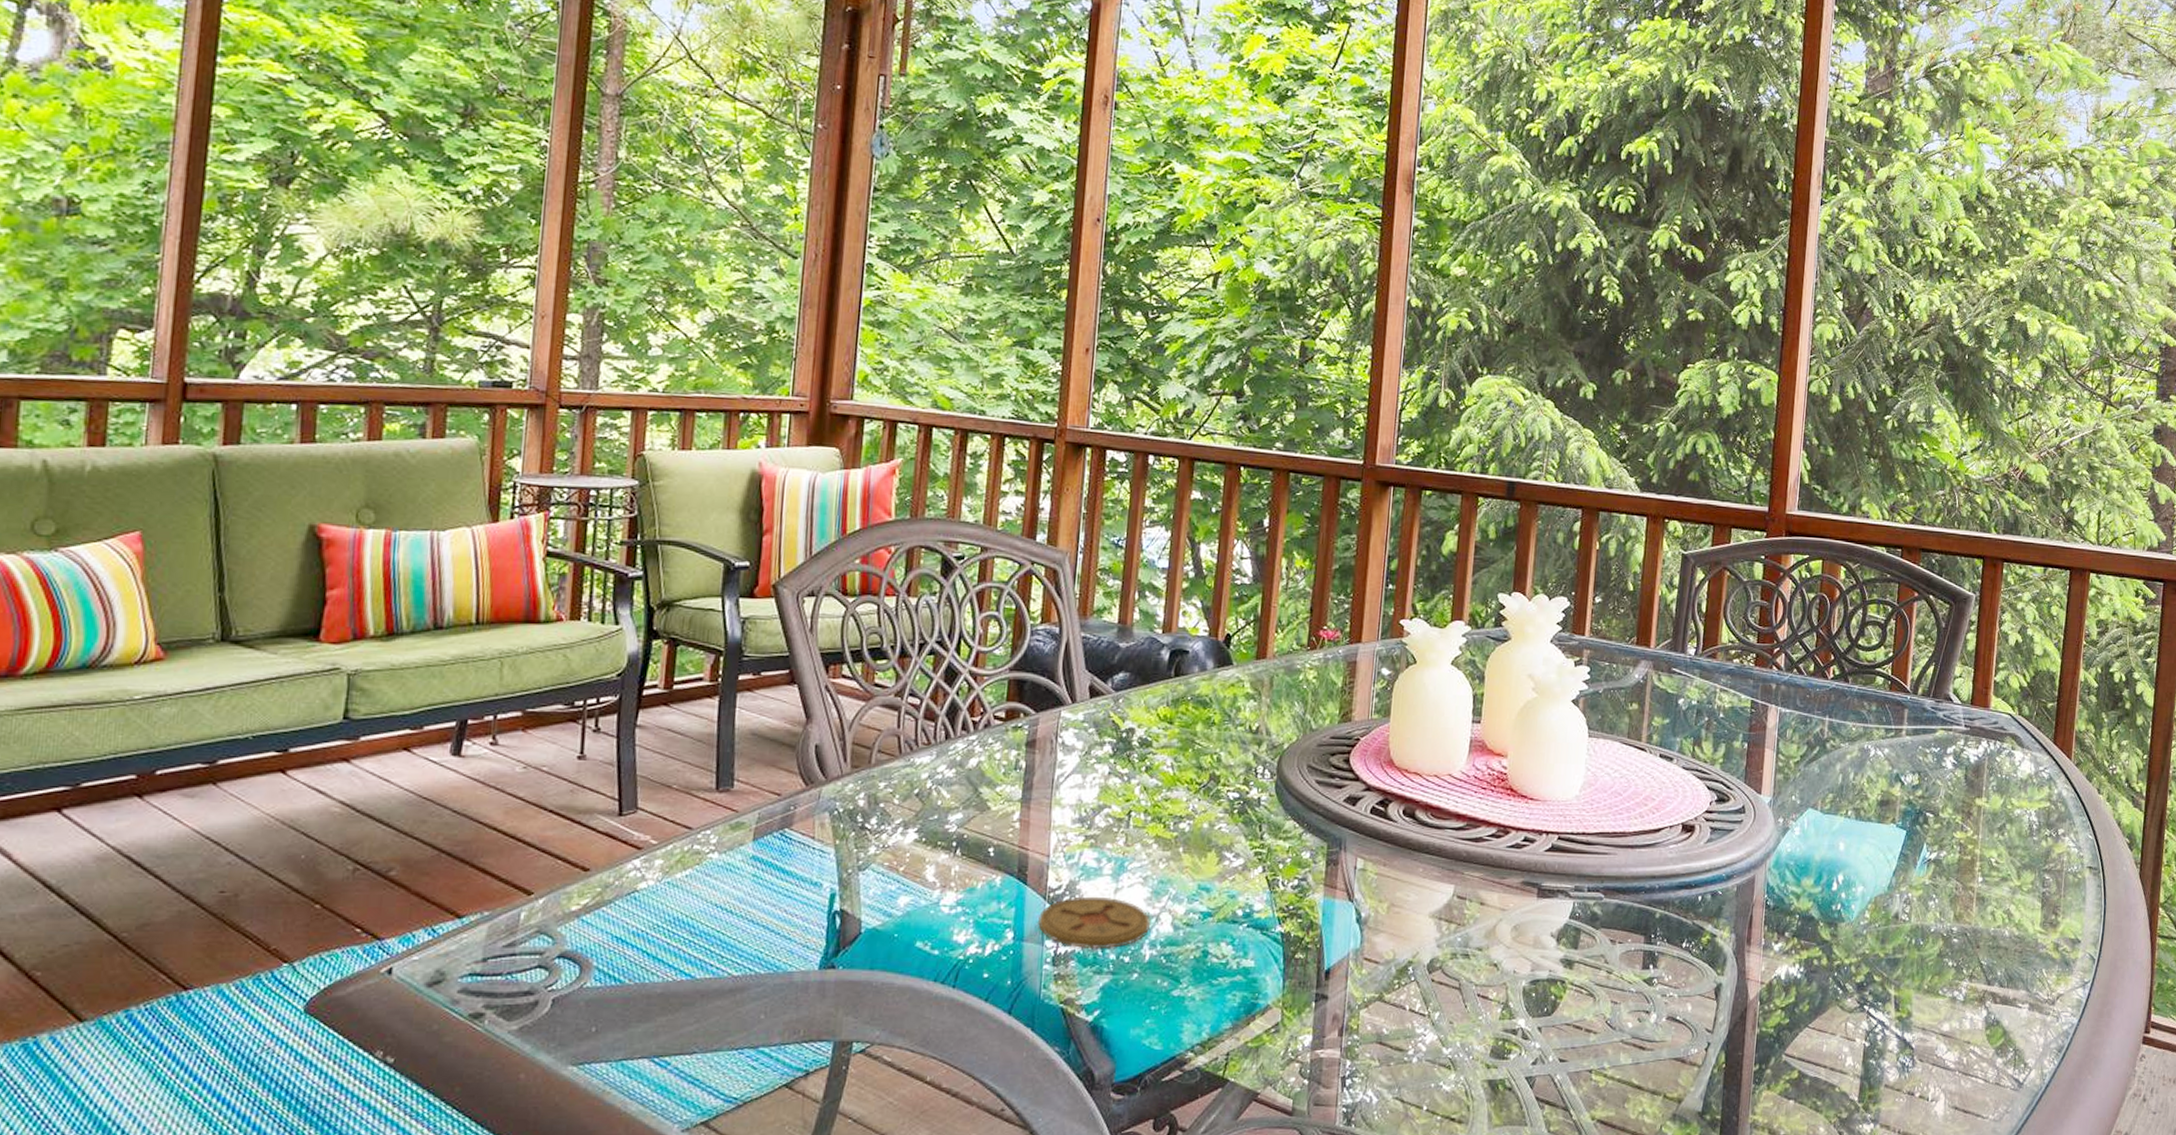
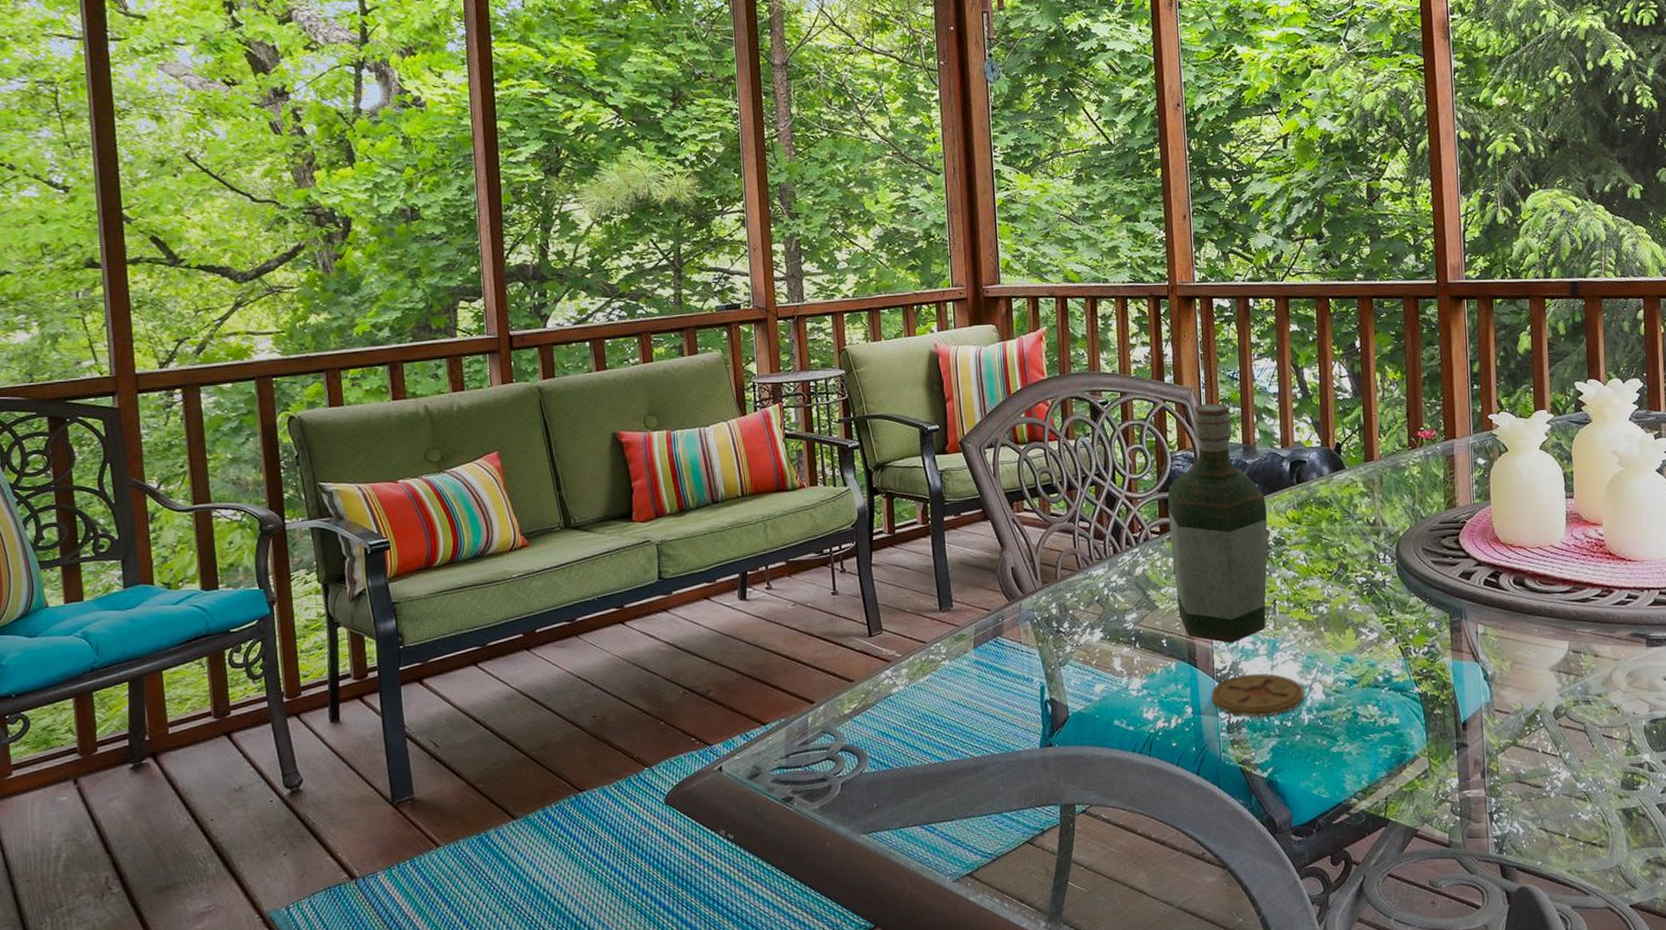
bottle: none [1013,572,1137,858] -> present [1167,403,1268,644]

